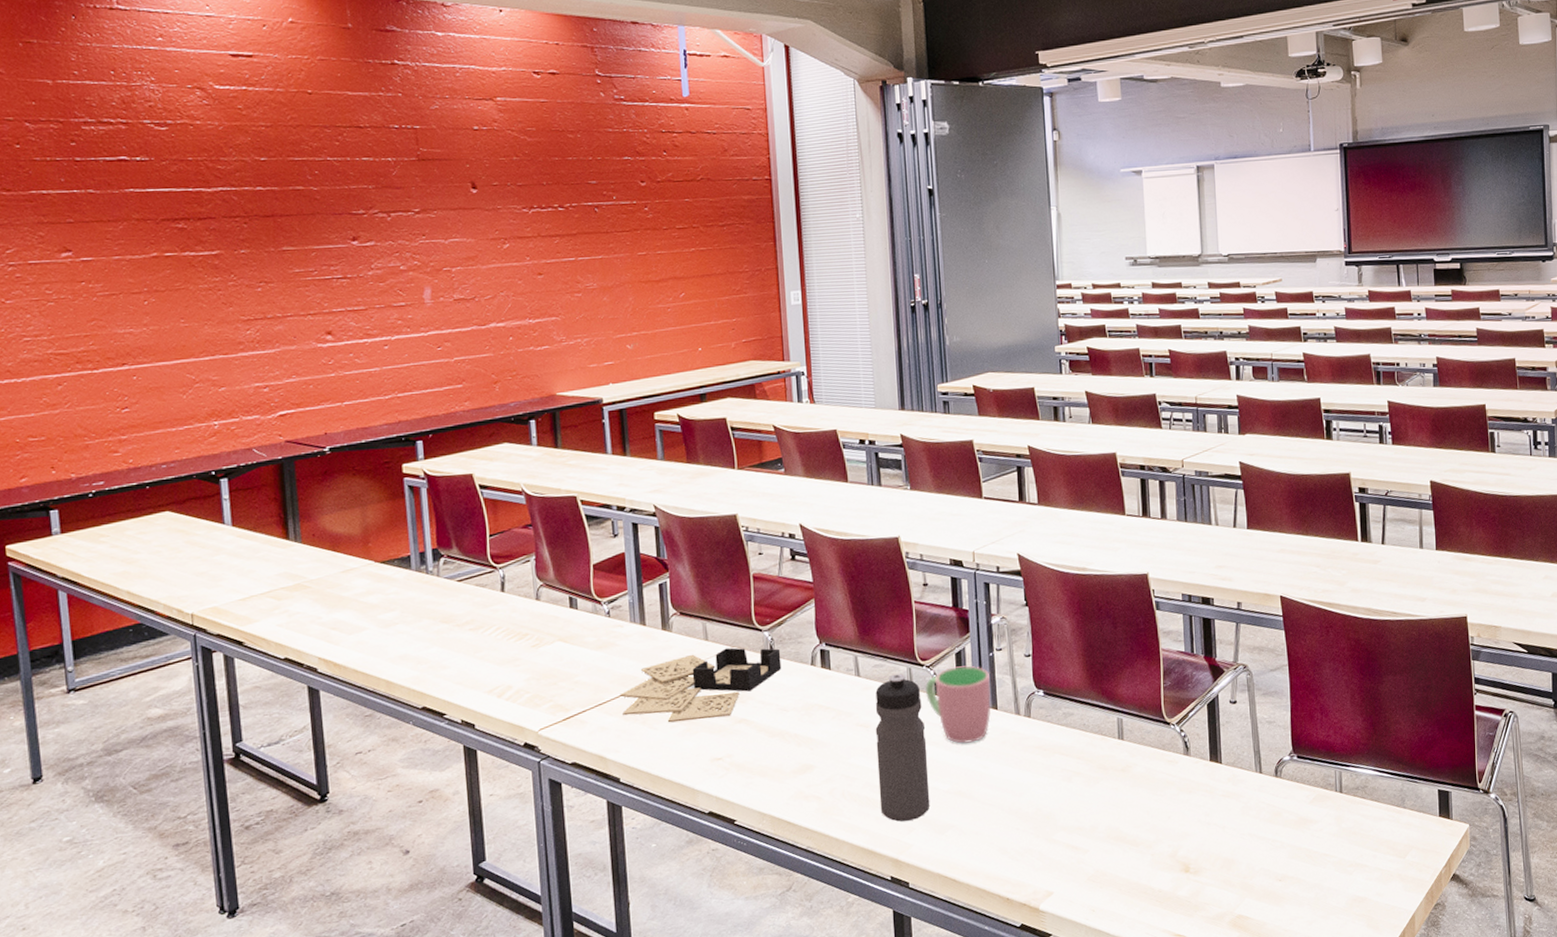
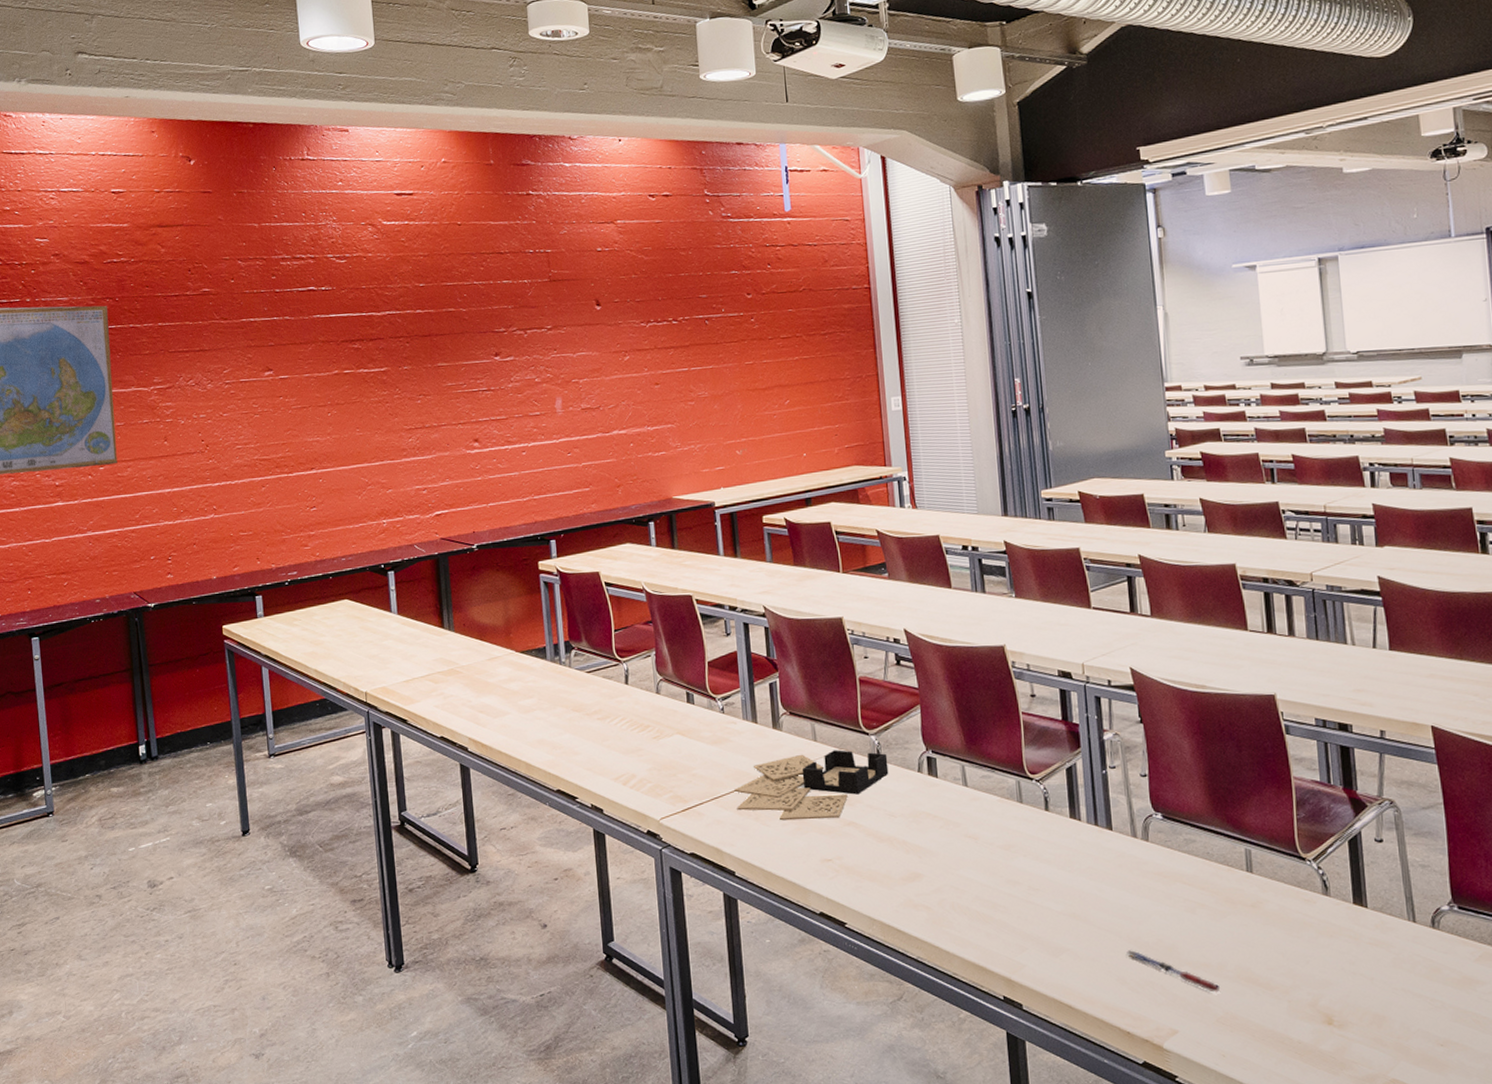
water bottle: present [875,673,930,822] -> none [984,786,1043,940]
cup: present [924,665,991,744] -> none [1034,782,1105,863]
pen: none [1008,821,1092,854] -> present [1127,950,1221,993]

